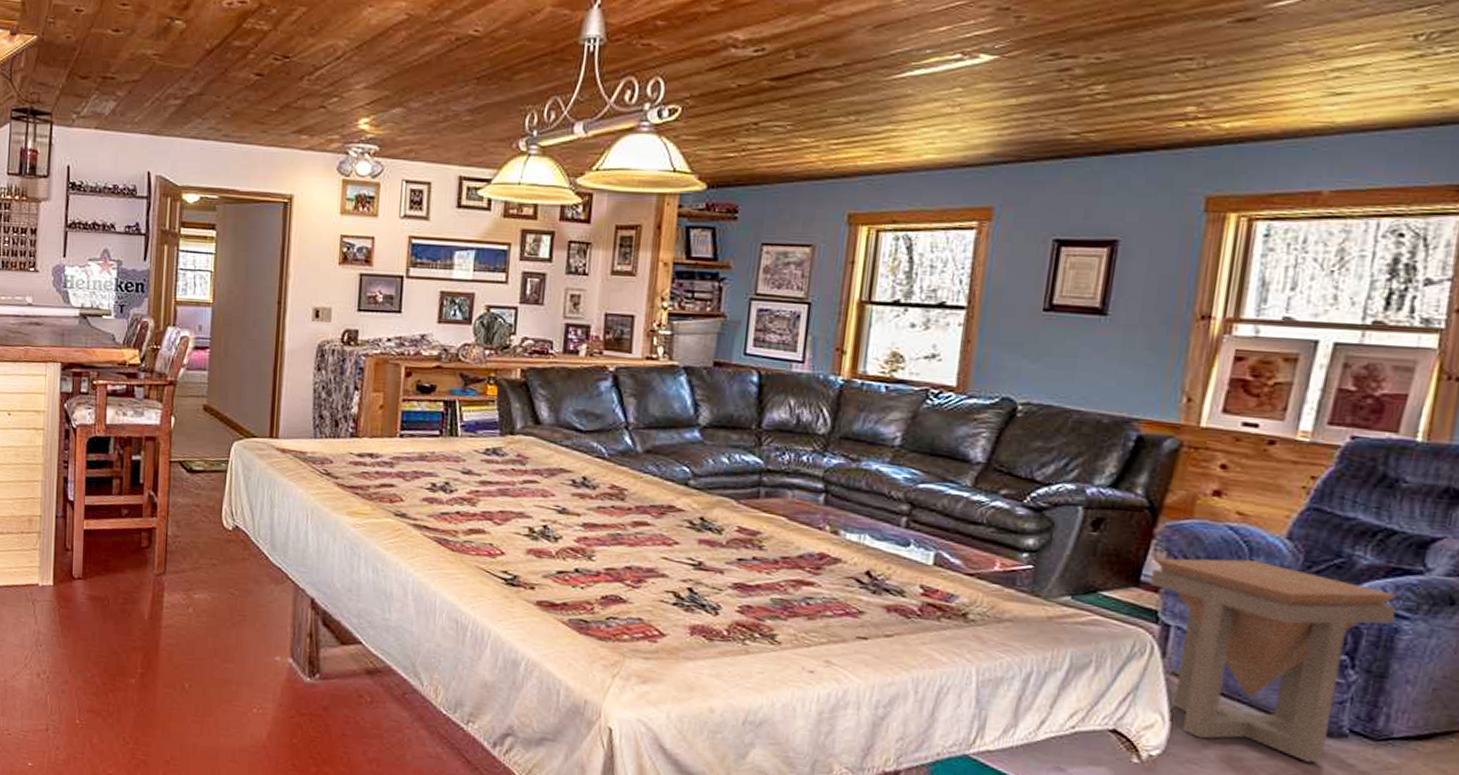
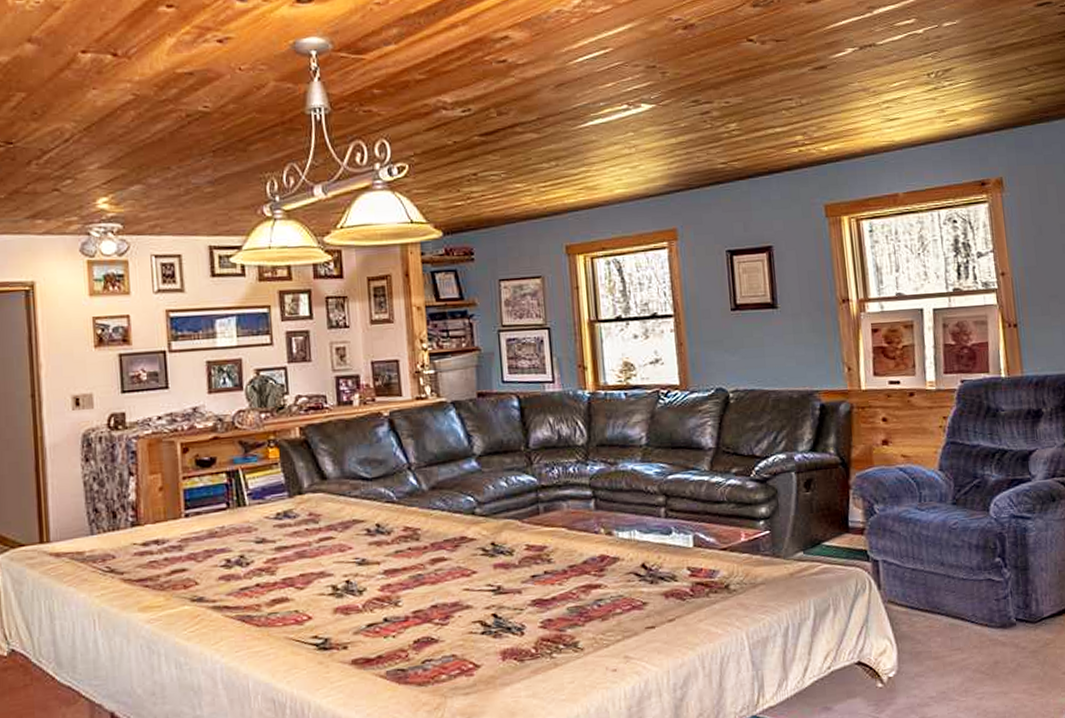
side table: present [1149,558,1398,763] -> none [855,493,1023,654]

